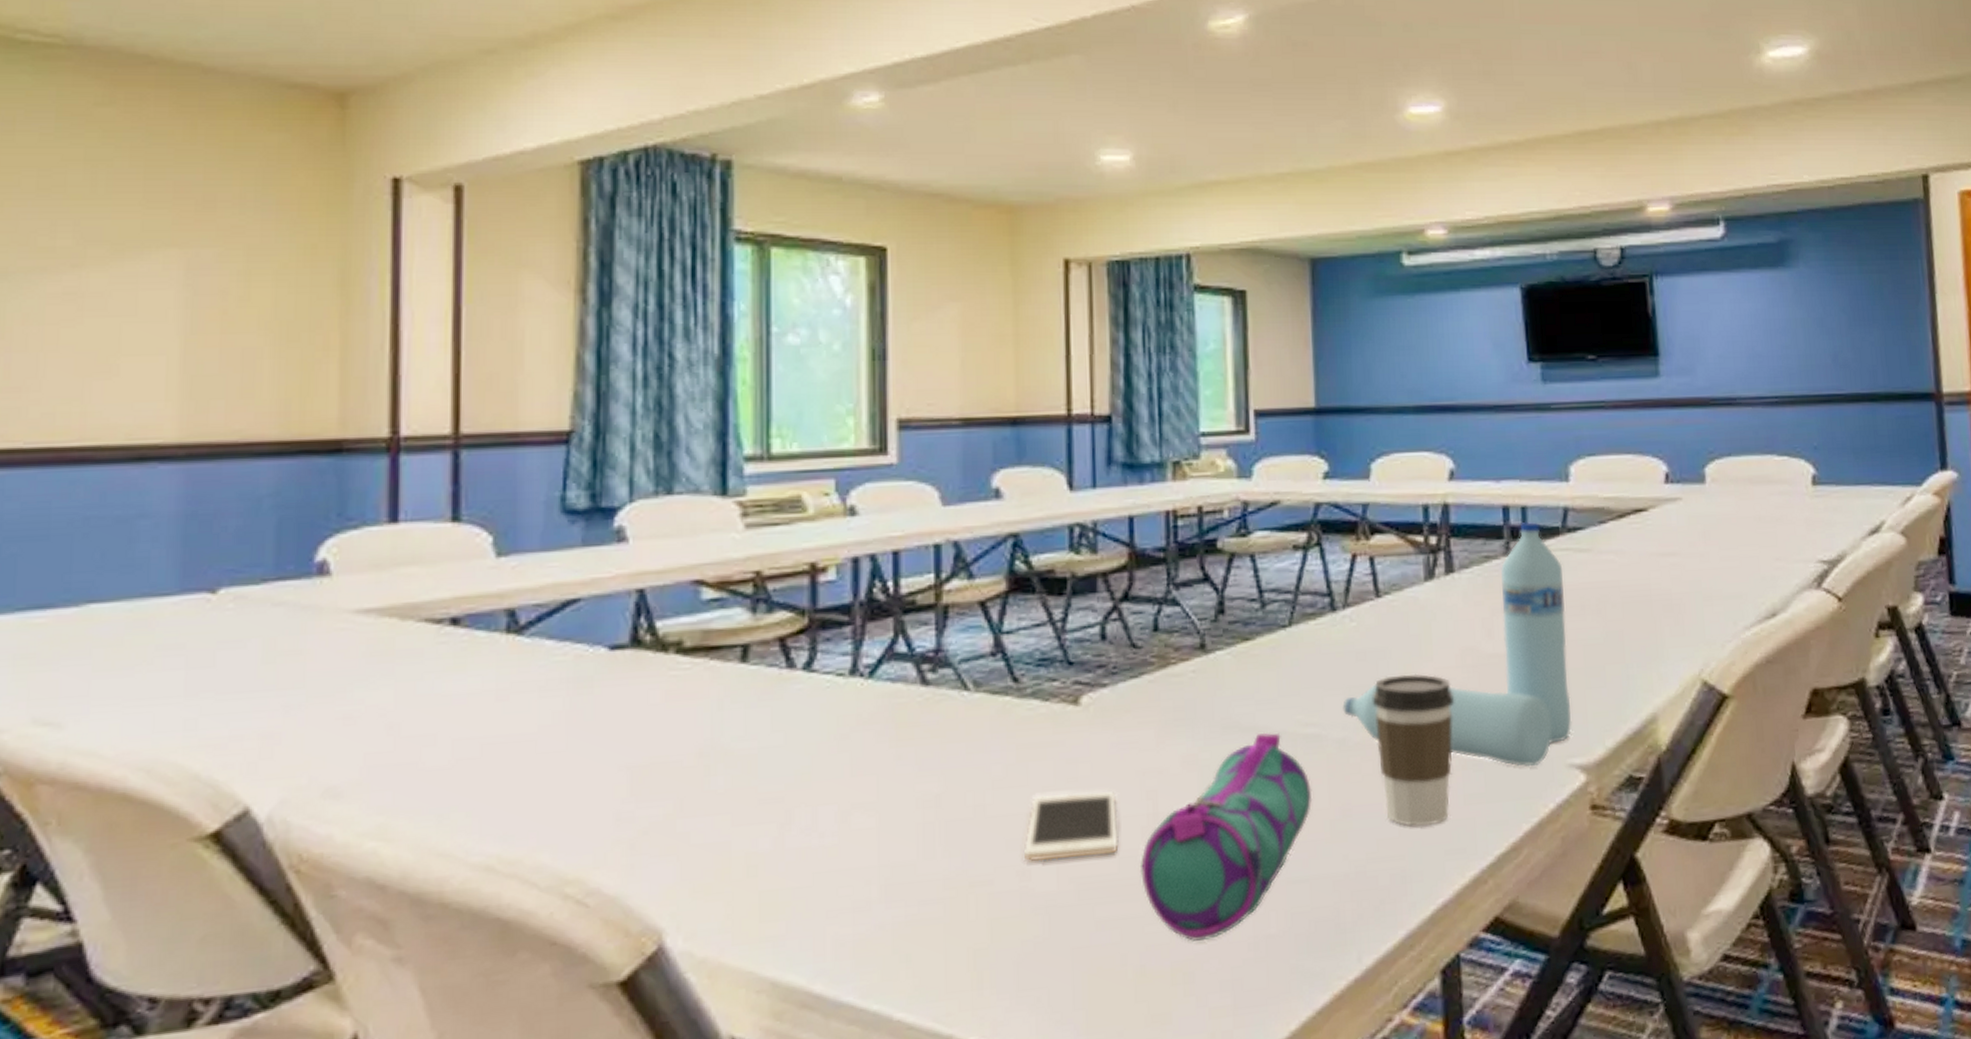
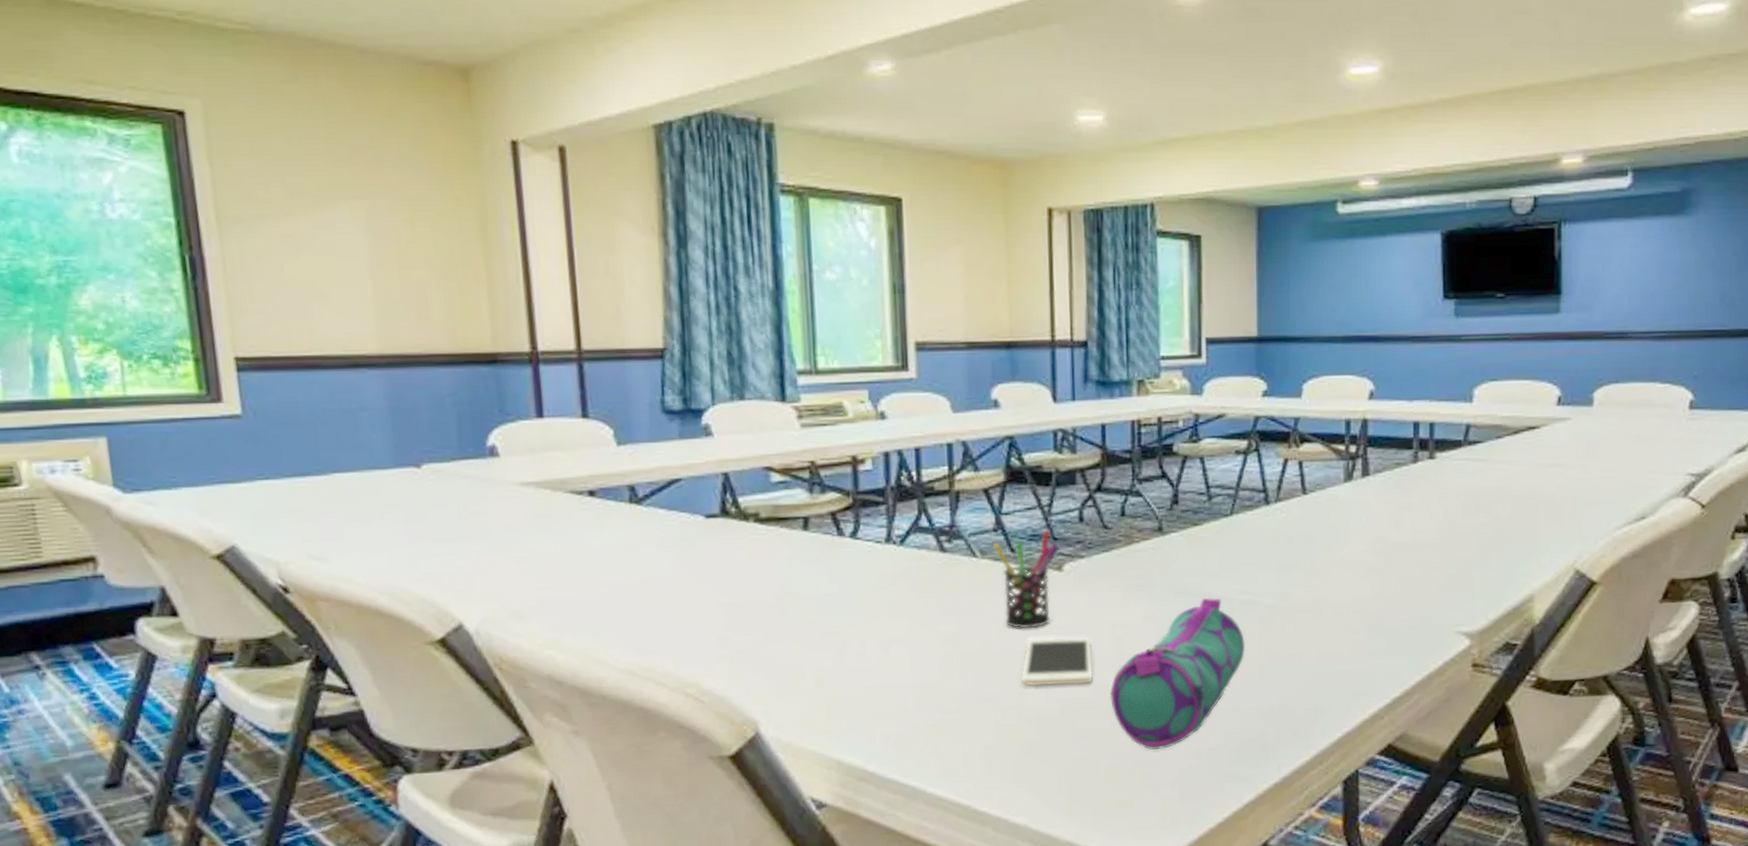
pen holder: none [989,651,1077,784] -> present [992,529,1061,629]
water bottle: present [1342,521,1572,767] -> none [1272,435,1463,632]
coffee cup: present [1373,673,1454,826] -> none [1297,556,1364,673]

